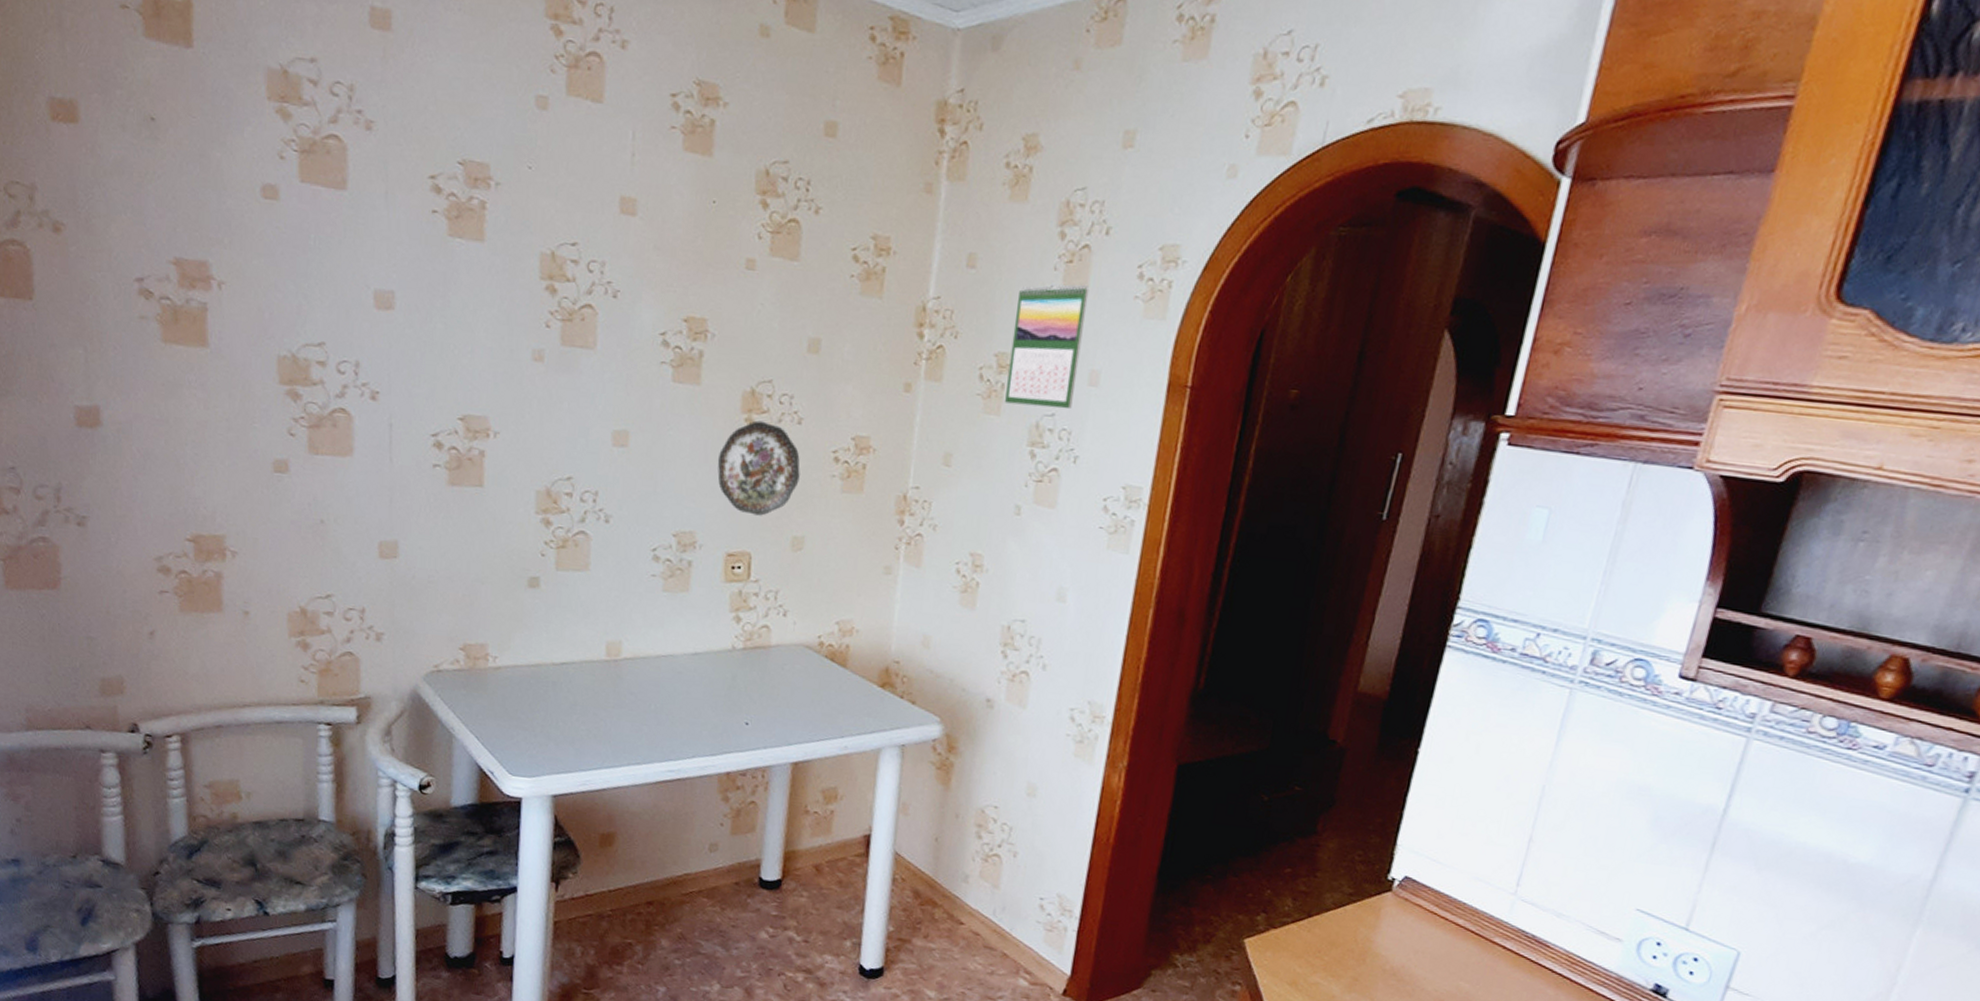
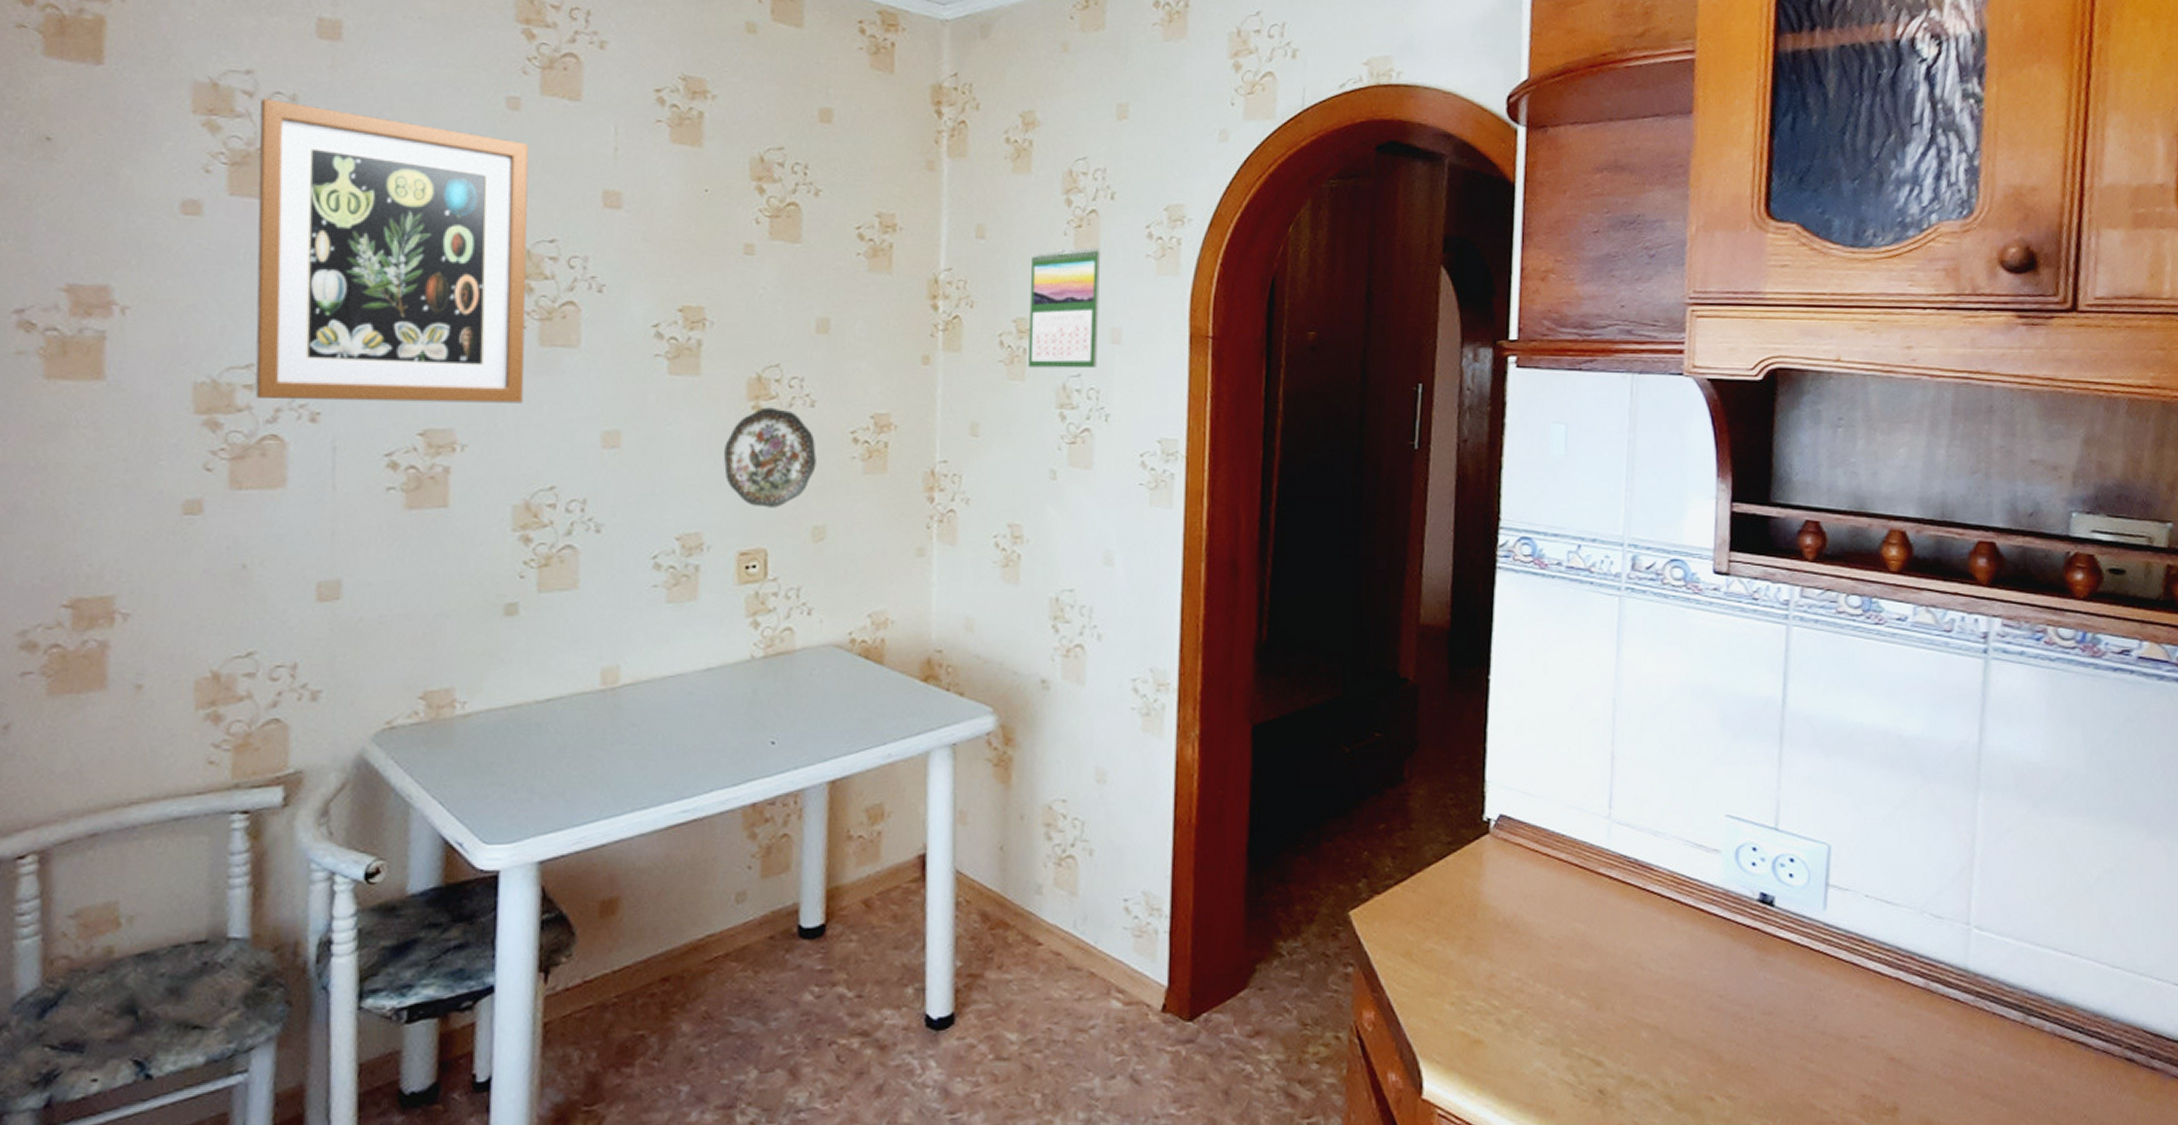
wall art: none [323,87,555,398] -> present [255,98,529,403]

